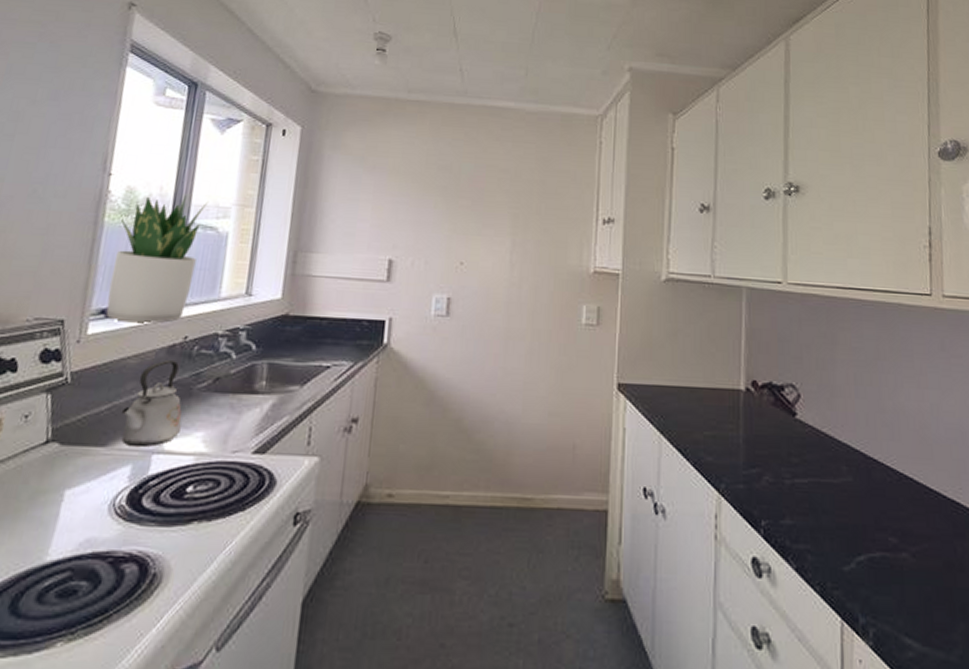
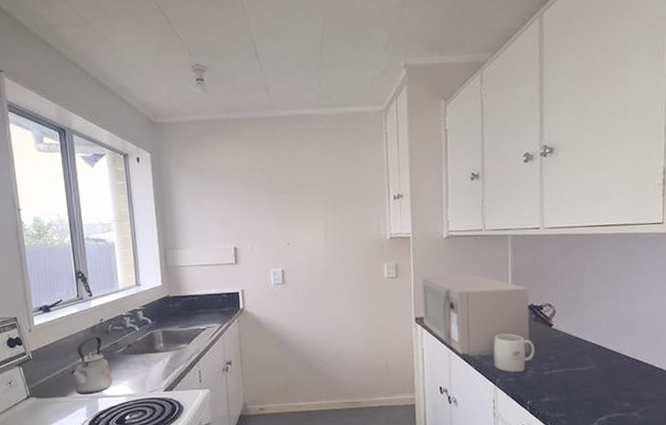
planter: present [105,195,209,324] -> none [35,218,97,315]
microwave: none [628,329,767,453] -> present [422,274,530,360]
mug: none [718,419,773,476] -> present [493,334,535,372]

